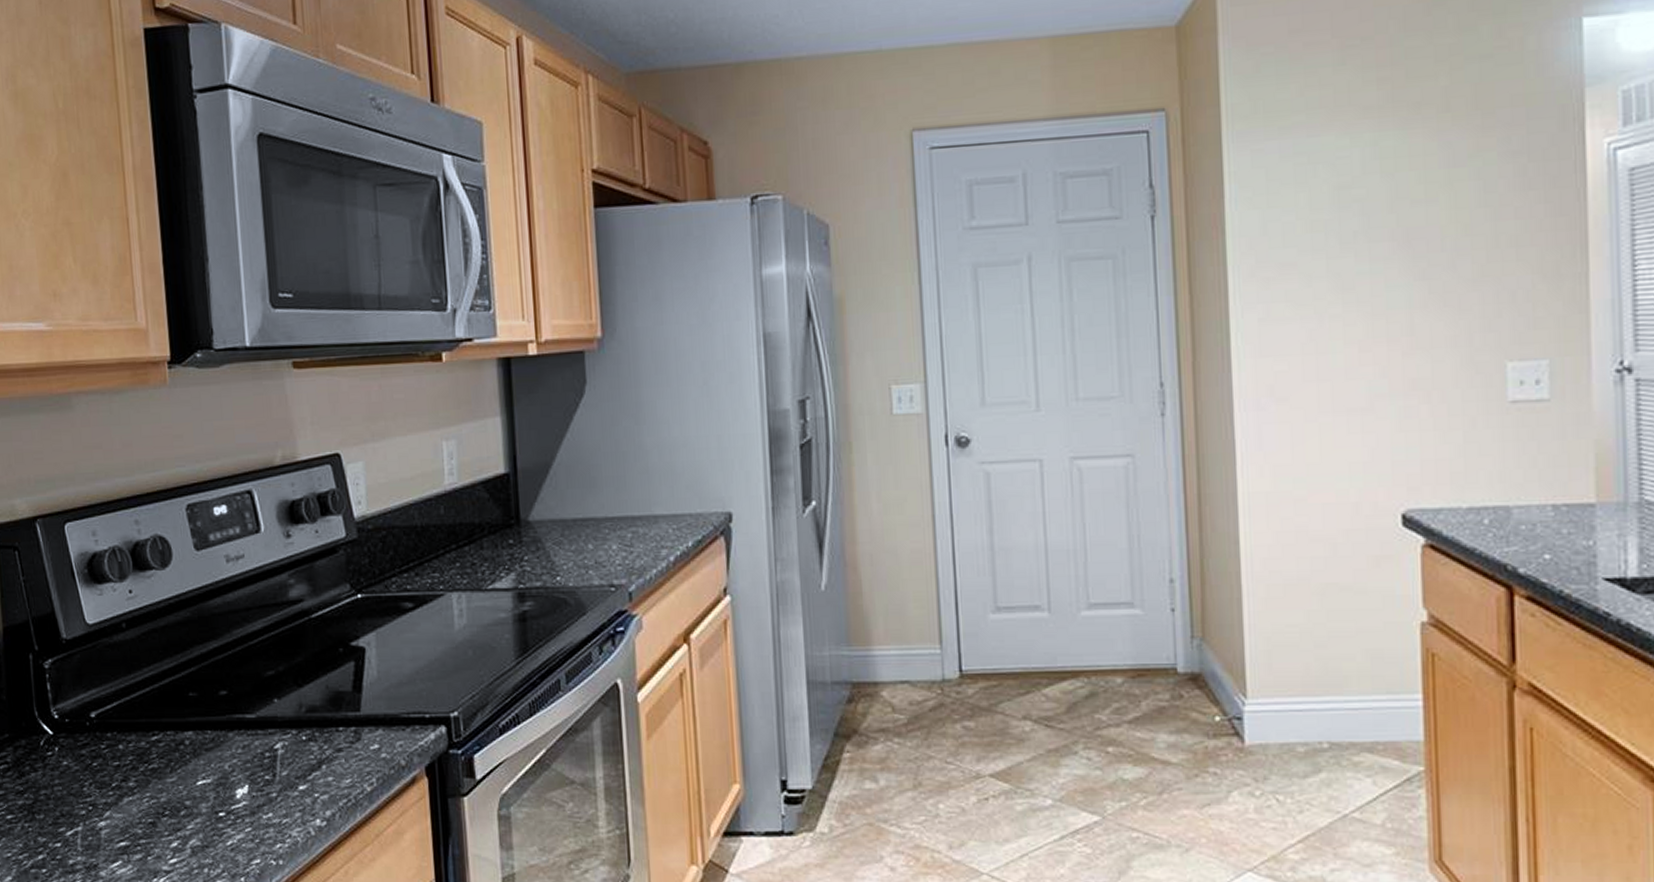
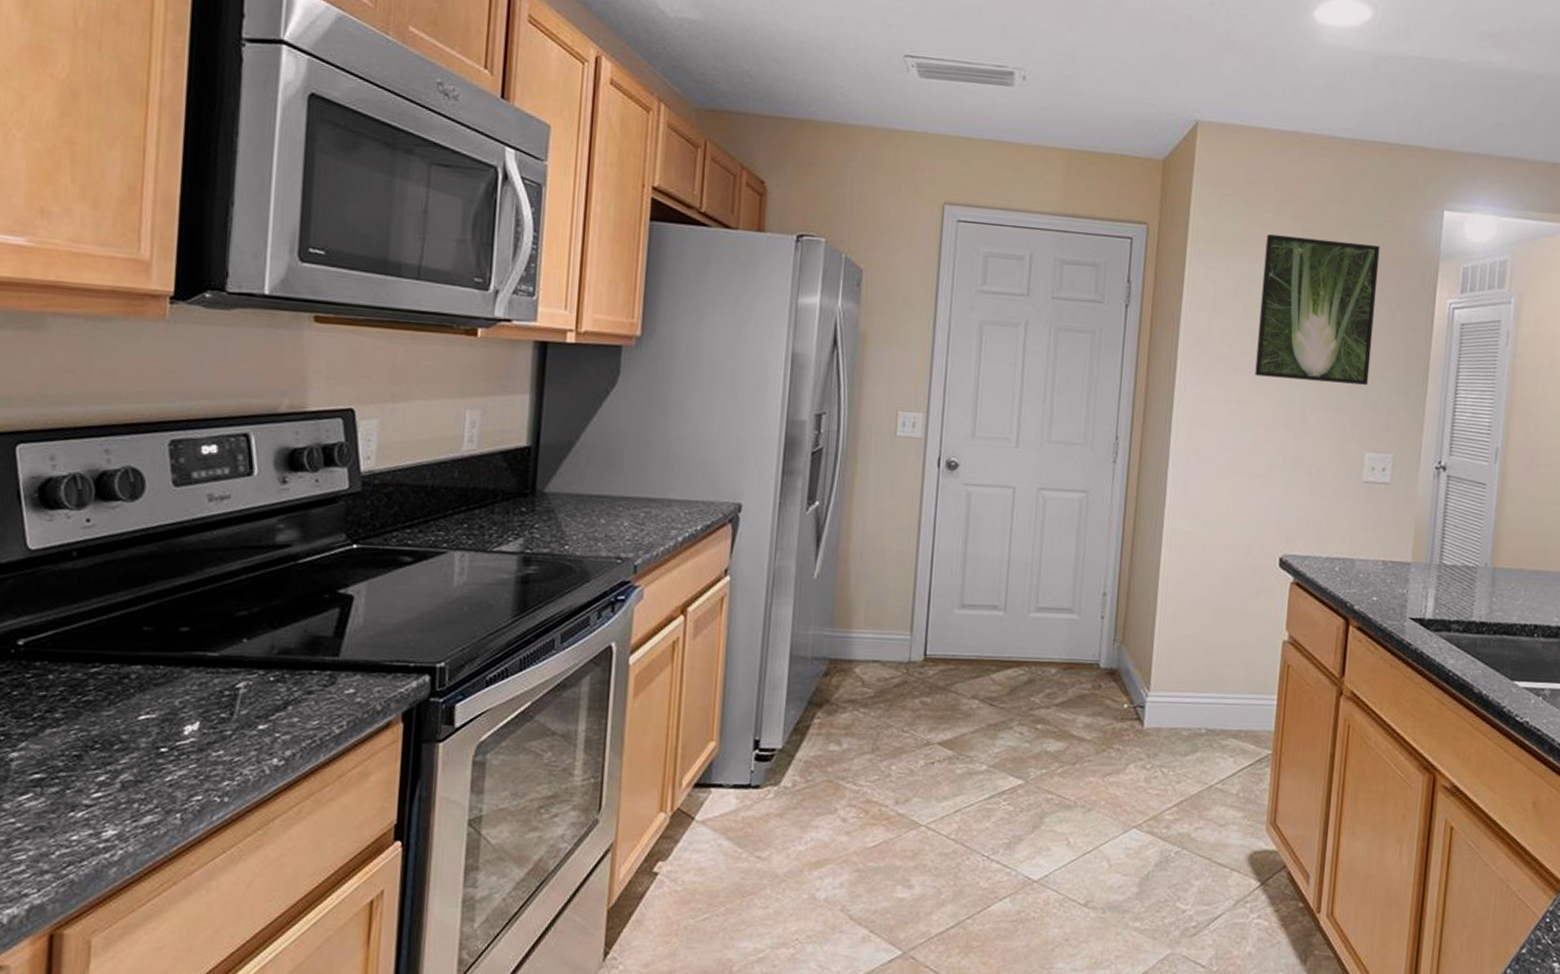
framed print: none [1328,81,1499,281] -> present [1255,234,1380,385]

